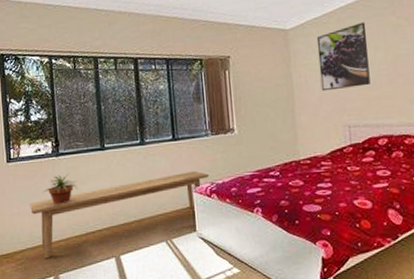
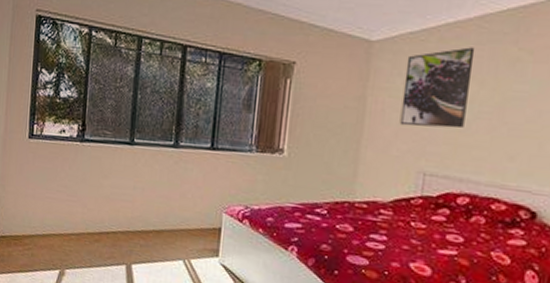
bench: present [30,170,210,259] -> none [46,186,245,250]
potted plant: present [41,174,78,204] -> none [60,162,99,196]

